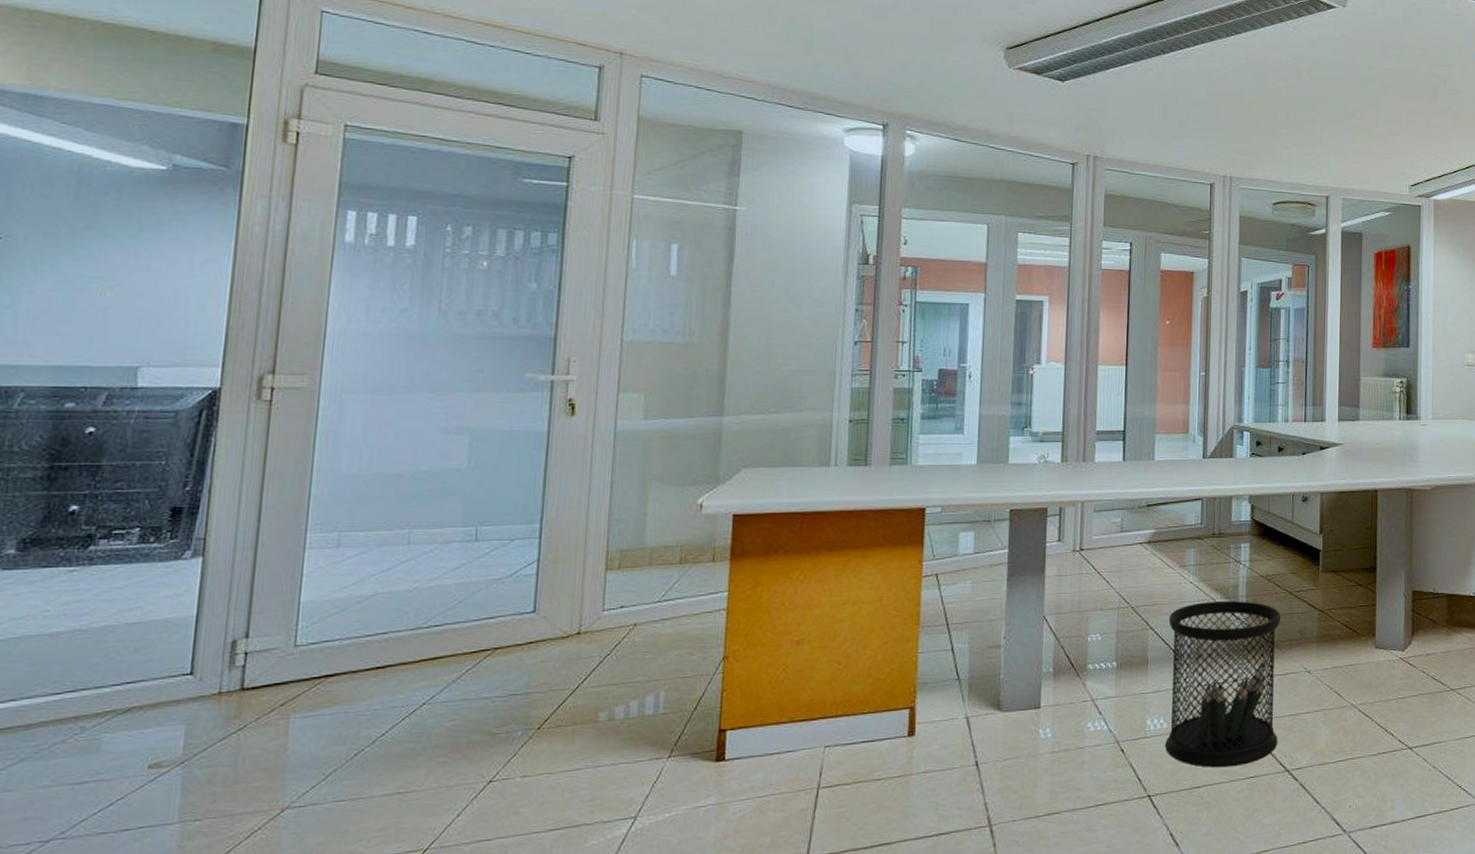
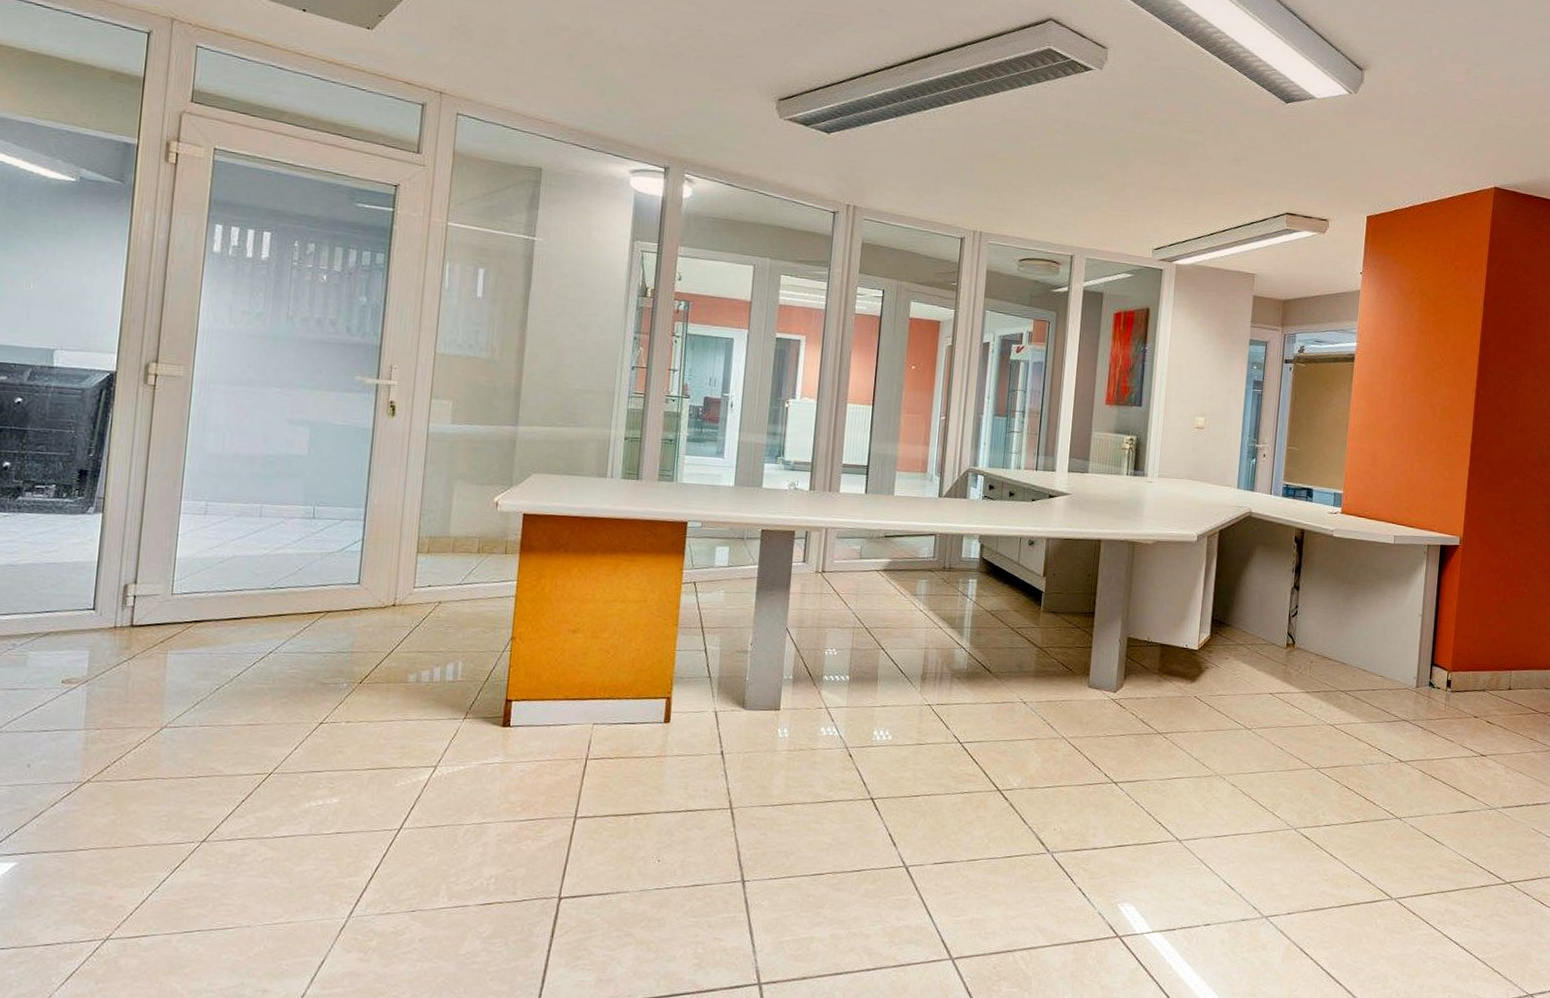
pencil holder: present [1165,600,1280,768] -> none [889,629,1002,781]

